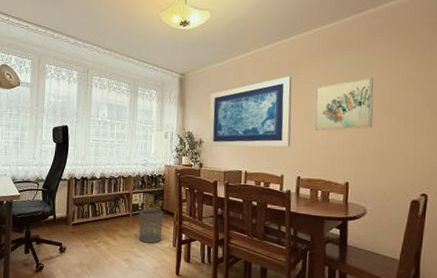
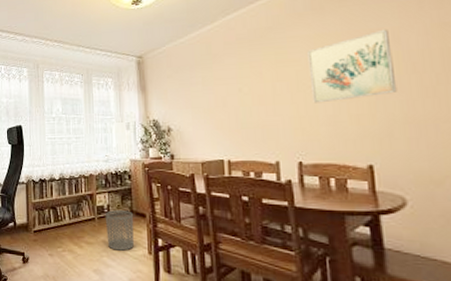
wall art: present [209,75,293,148] -> none [175,42,284,135]

